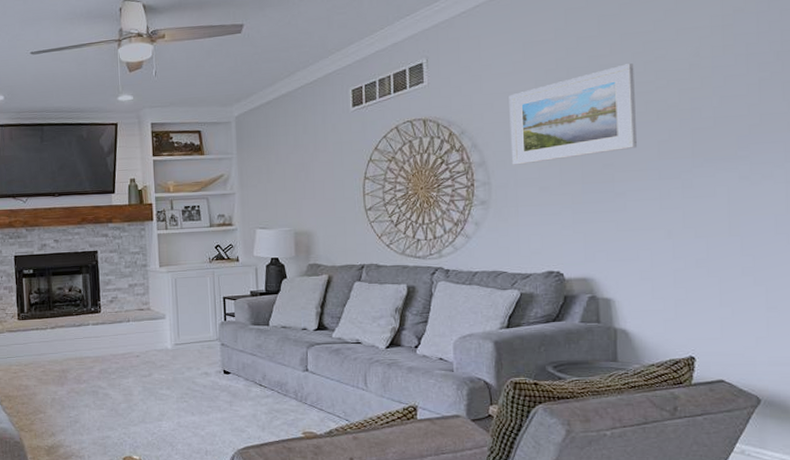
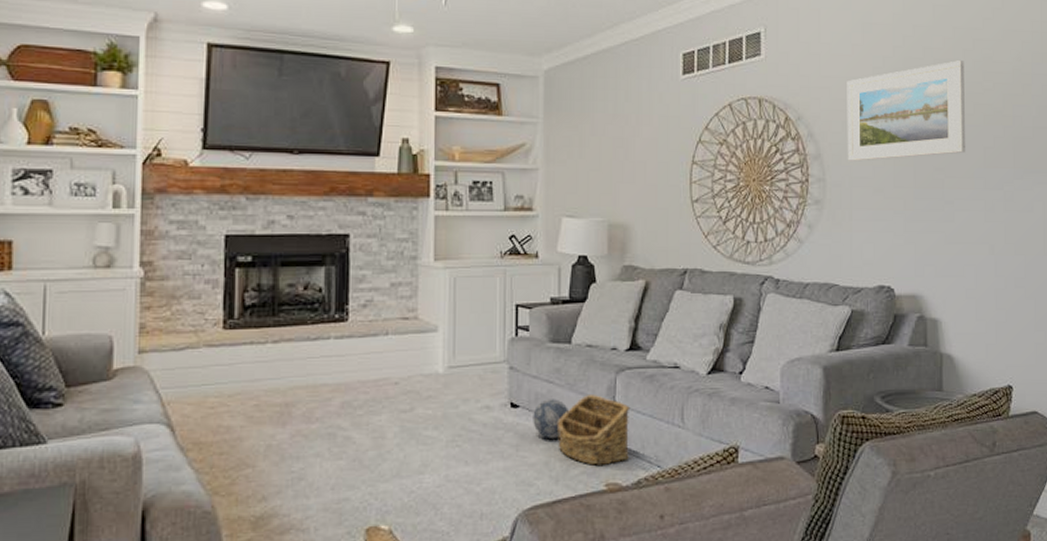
decorative ball: none [241,367,270,397] -> present [533,399,568,438]
basket: none [262,364,321,418] -> present [558,395,631,465]

